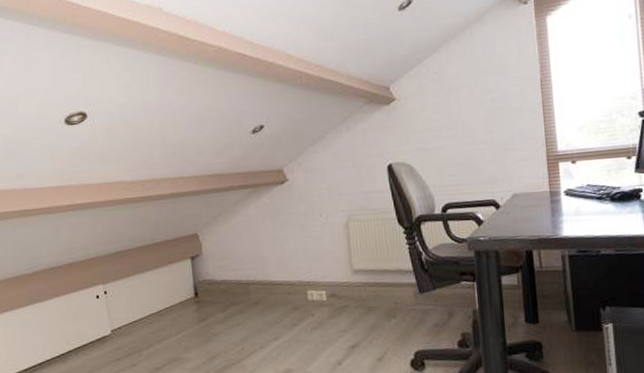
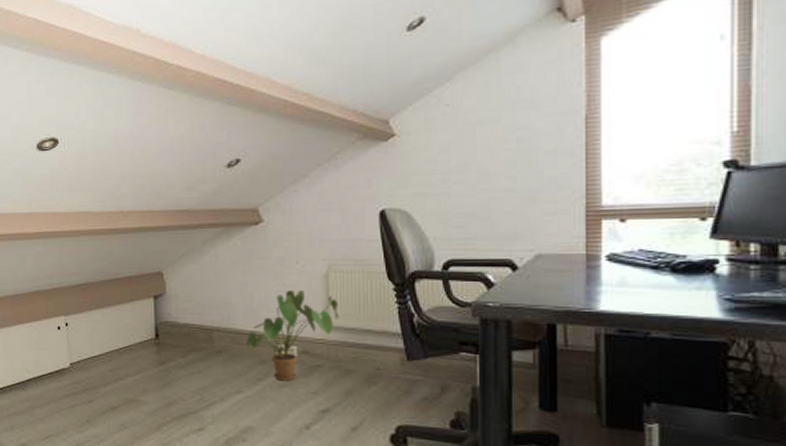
house plant: none [280,240,360,324] -> present [246,290,339,381]

